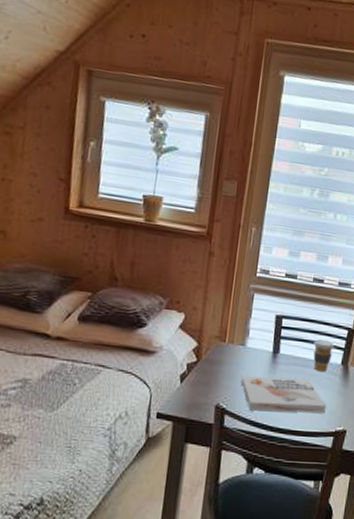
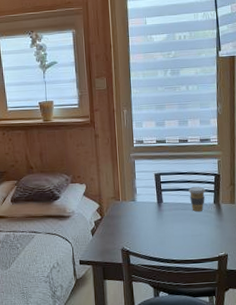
book: present [241,375,326,414] -> none [137,218,208,249]

